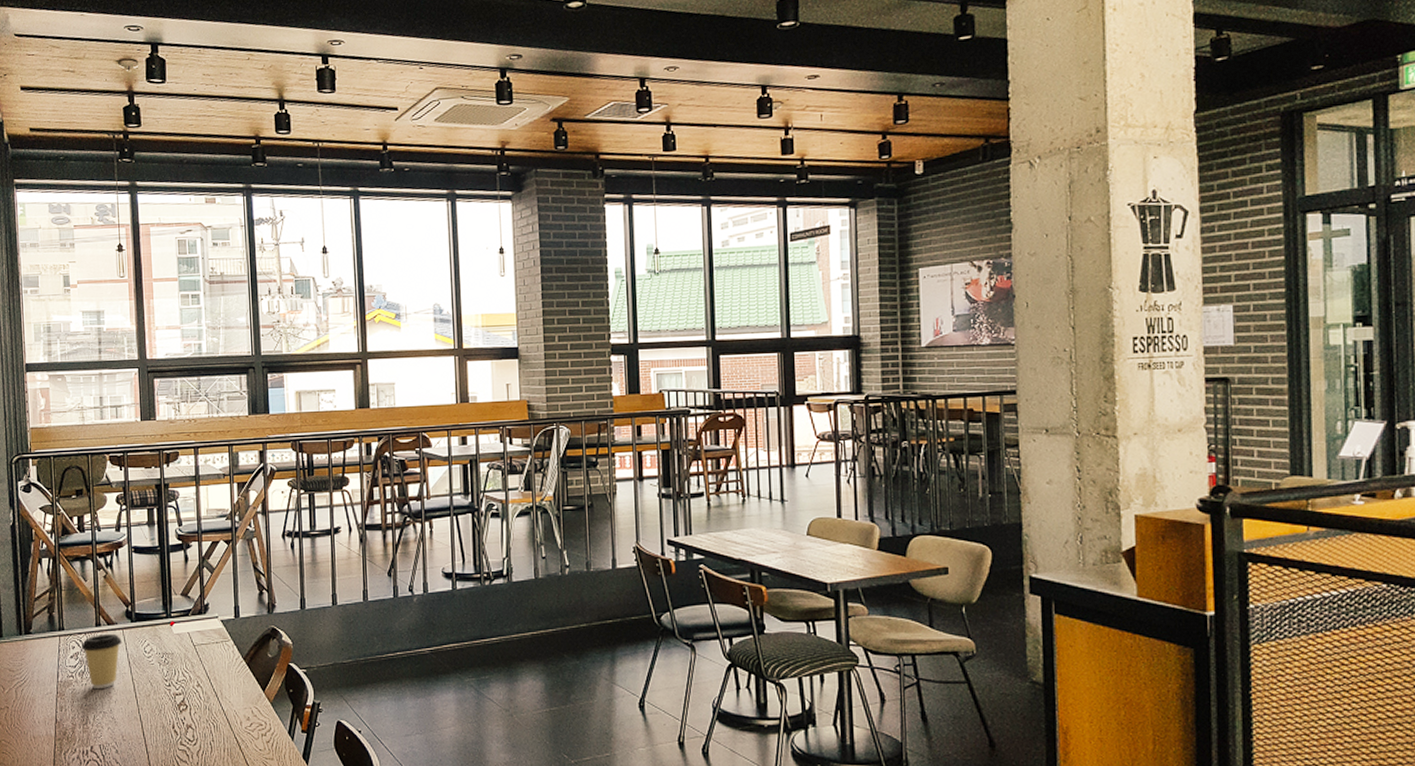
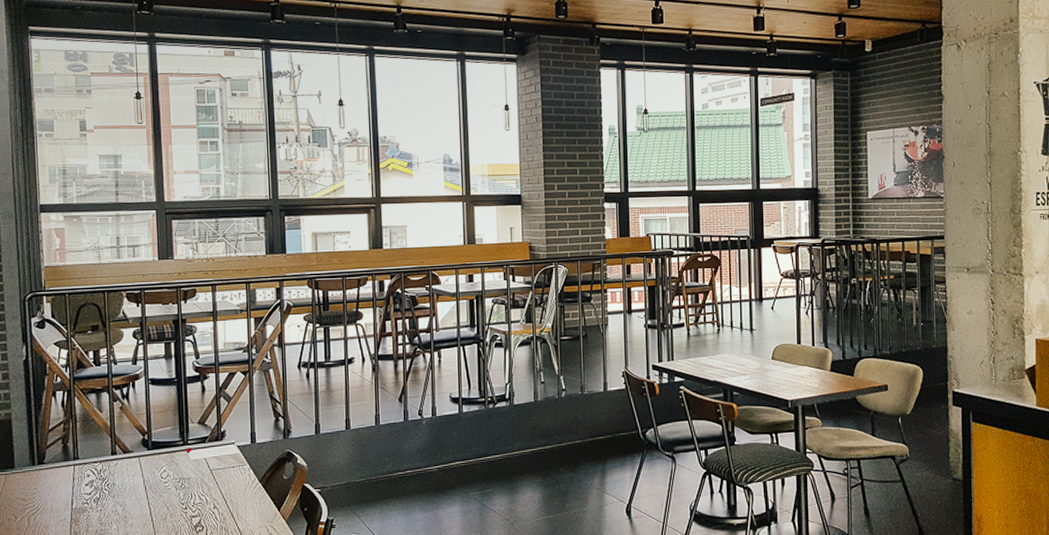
coffee cup: present [81,633,122,688] -> none [96,461,138,514]

